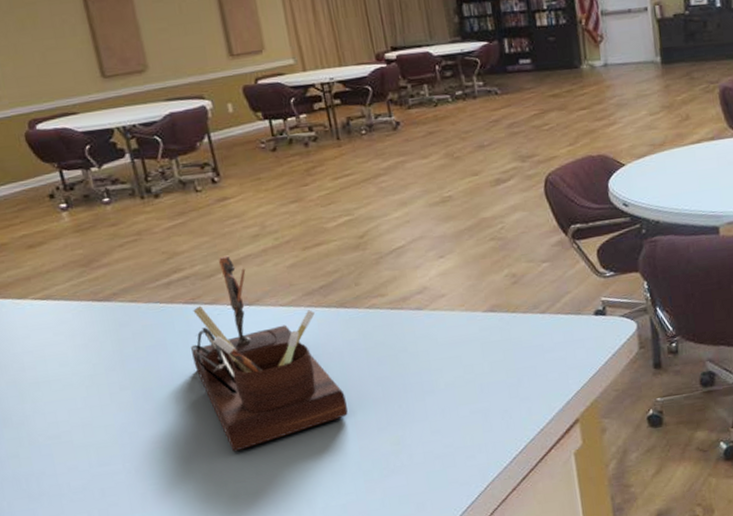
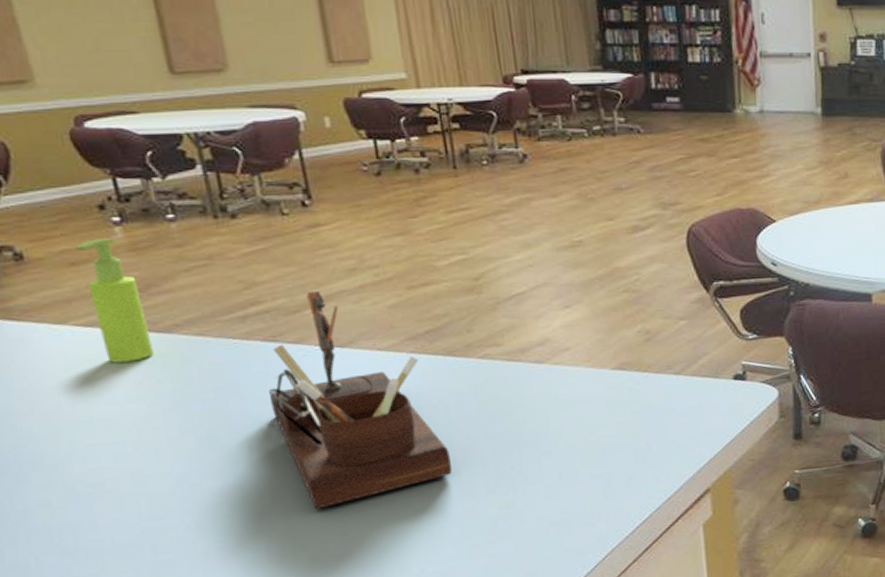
soap dispenser: none [32,222,97,330] -> present [75,238,154,363]

